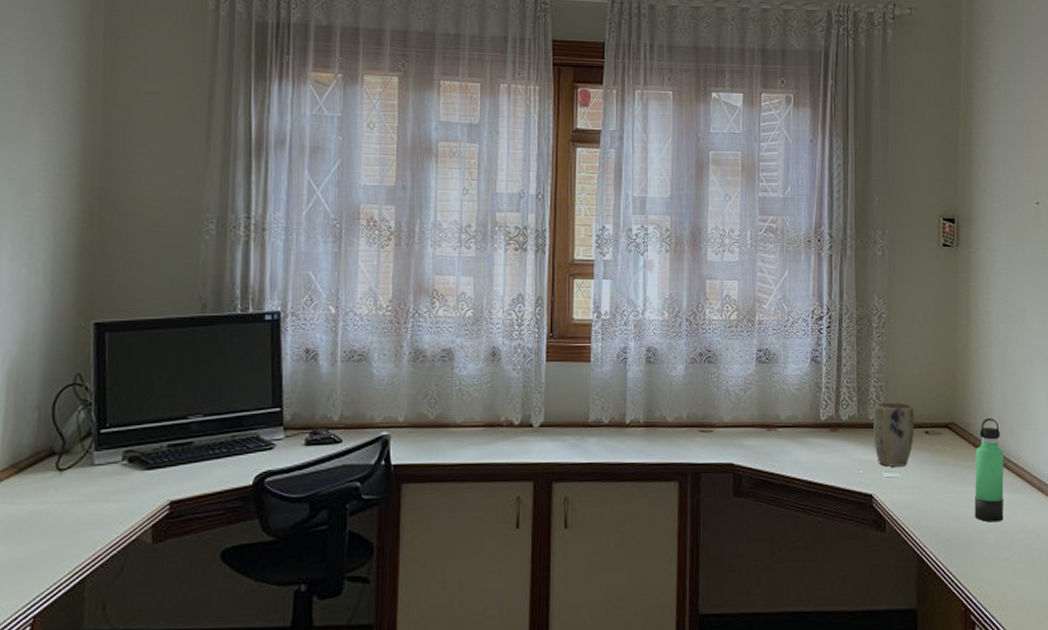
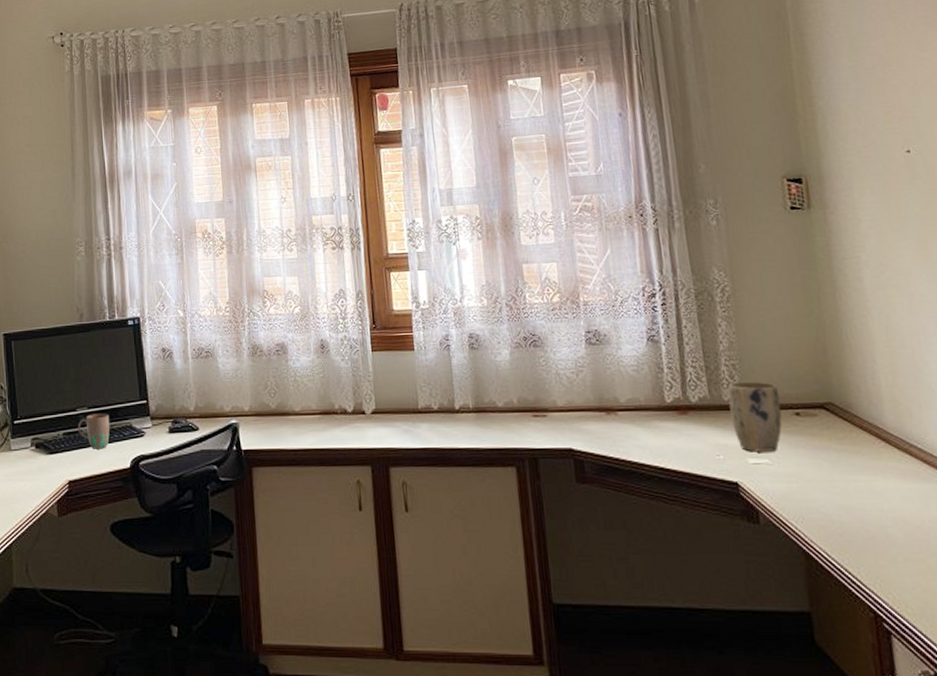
mug: none [189,422,232,464] -> present [78,413,110,449]
thermos bottle: present [974,418,1004,523] -> none [863,397,913,516]

